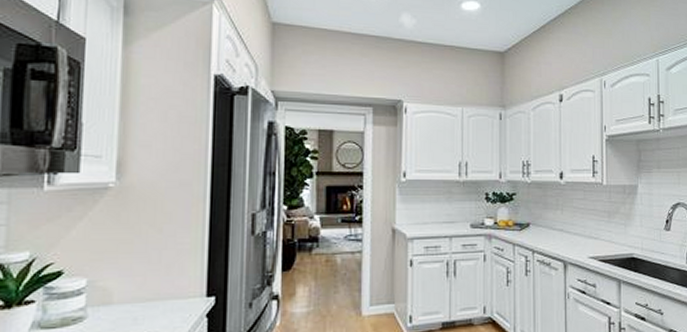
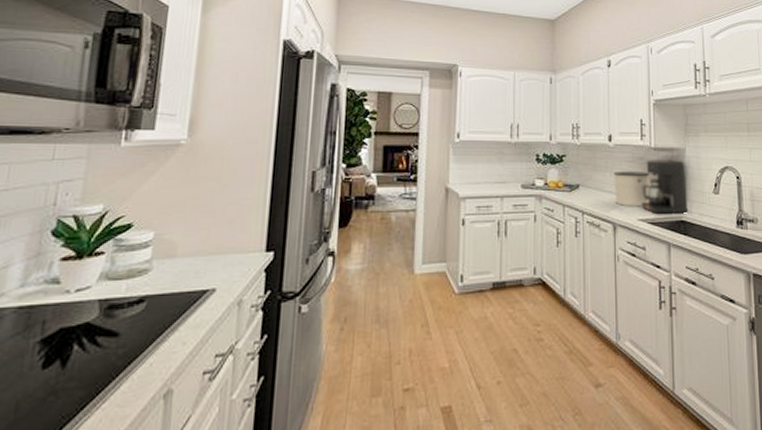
bucket: none [564,209,602,245] -> present [613,171,650,207]
coffee maker: none [593,195,638,251] -> present [642,158,687,214]

